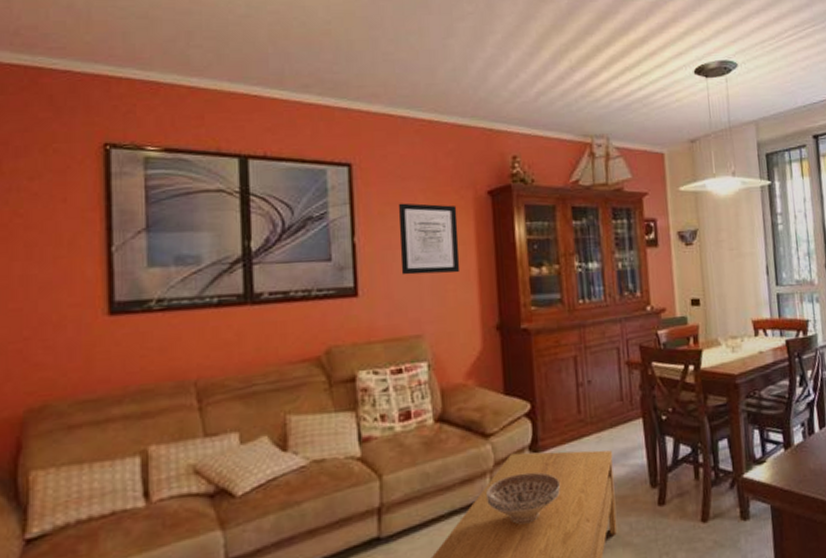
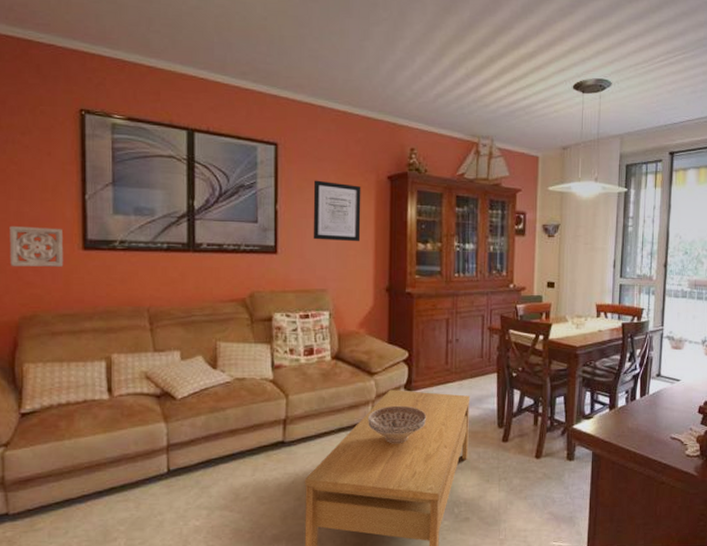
wall ornament: none [12,290,84,346] -> present [9,225,64,267]

